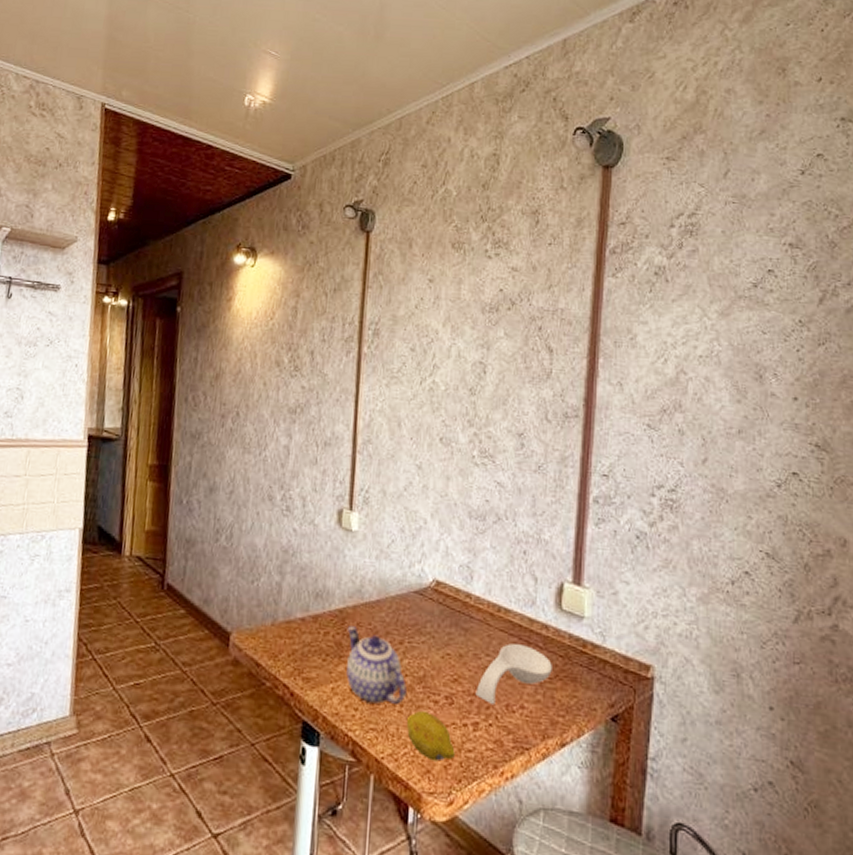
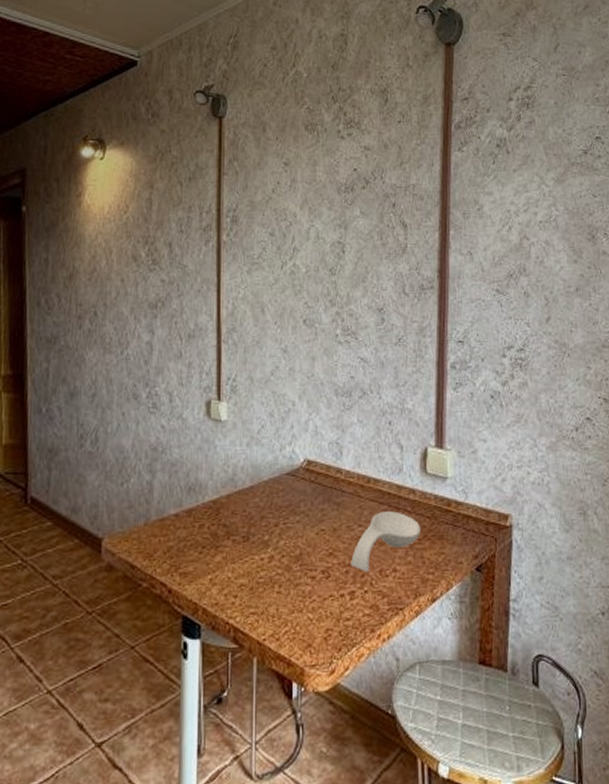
teapot: present [346,626,407,706] -> none [222,515,284,588]
fruit: present [406,711,455,762] -> none [285,589,334,635]

